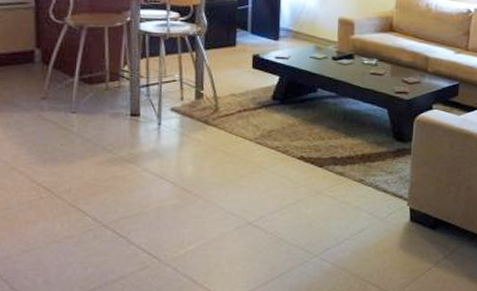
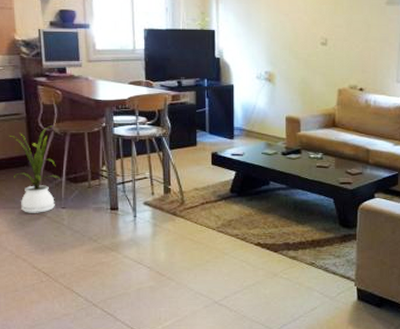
house plant: none [12,17,71,118] -> present [9,125,60,213]

